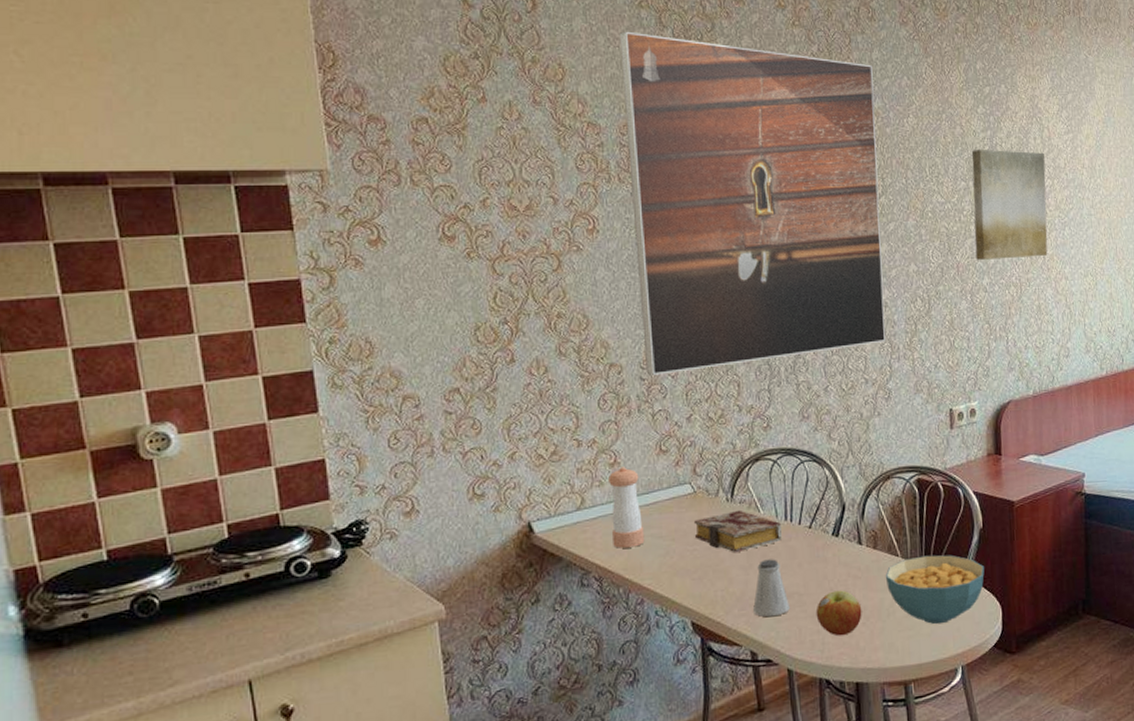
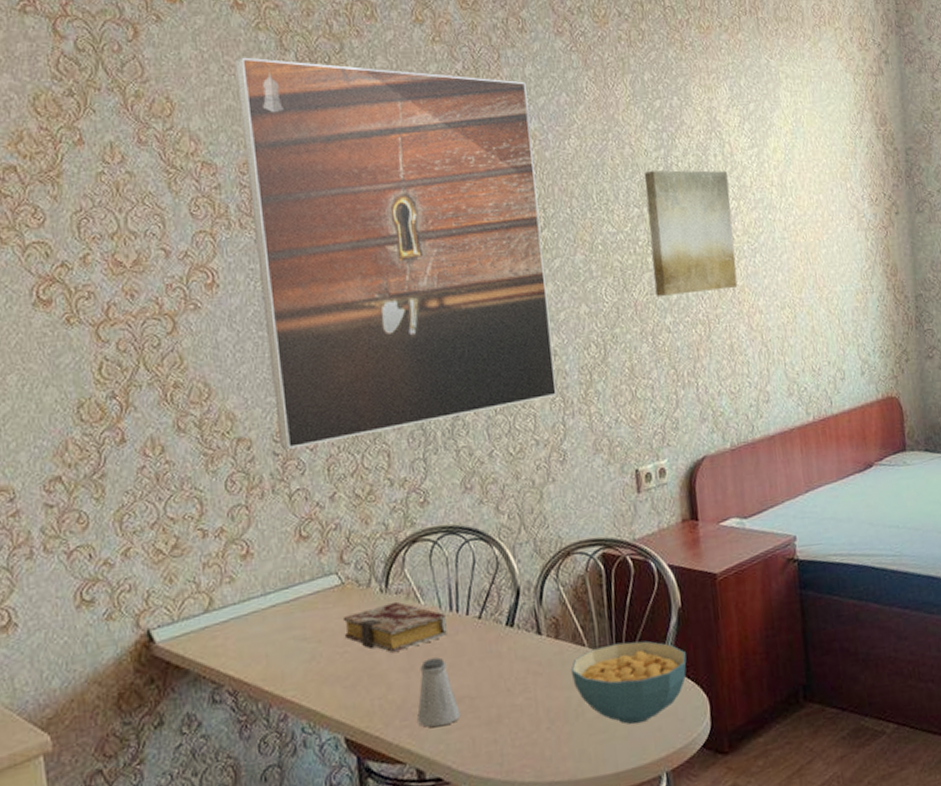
pepper shaker: present [607,467,645,548] -> none [239,558,286,656]
apple: present [815,590,862,636] -> none [491,689,546,745]

